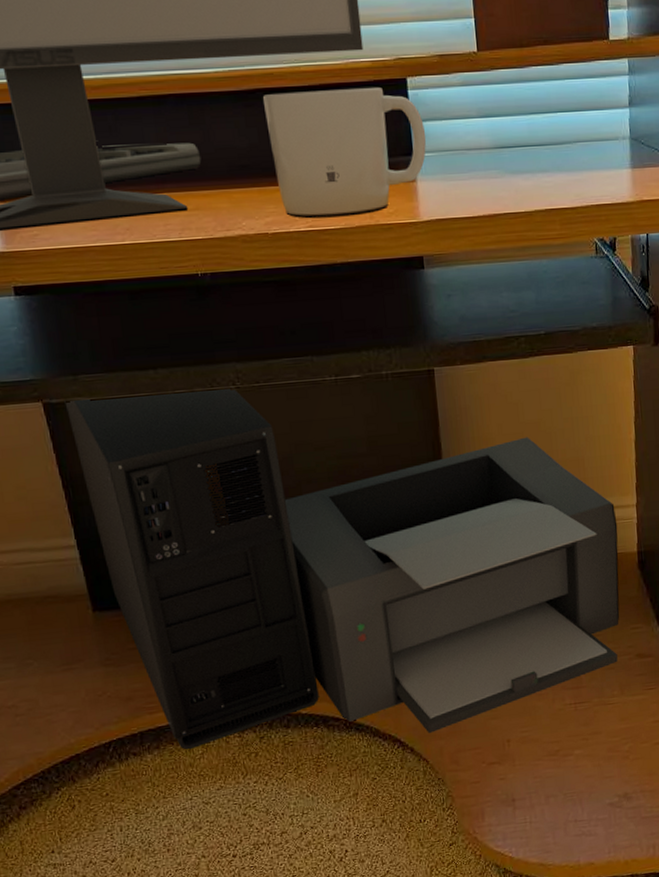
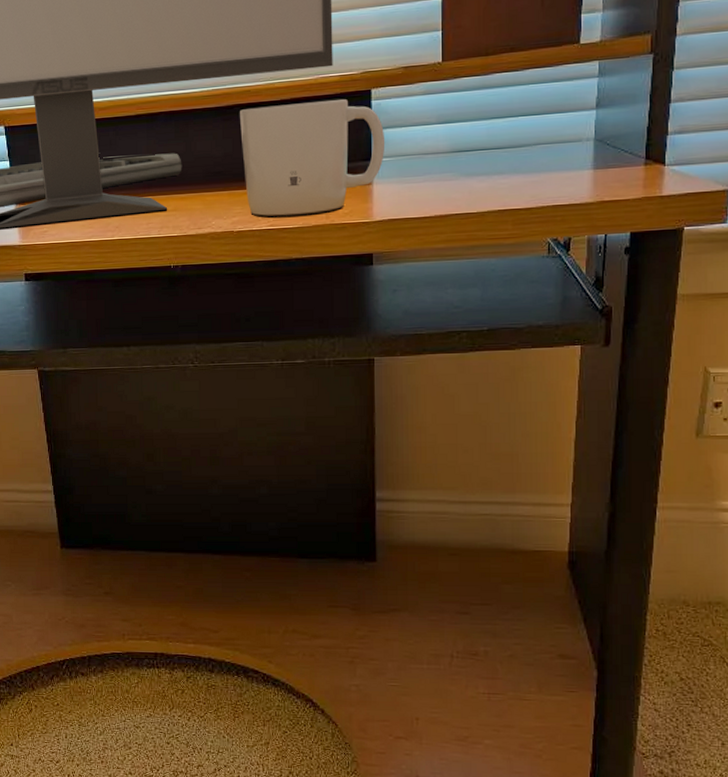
computer tower: present [64,386,319,749] -> none [54,364,242,677]
printer: present [284,437,620,733] -> none [227,428,549,699]

